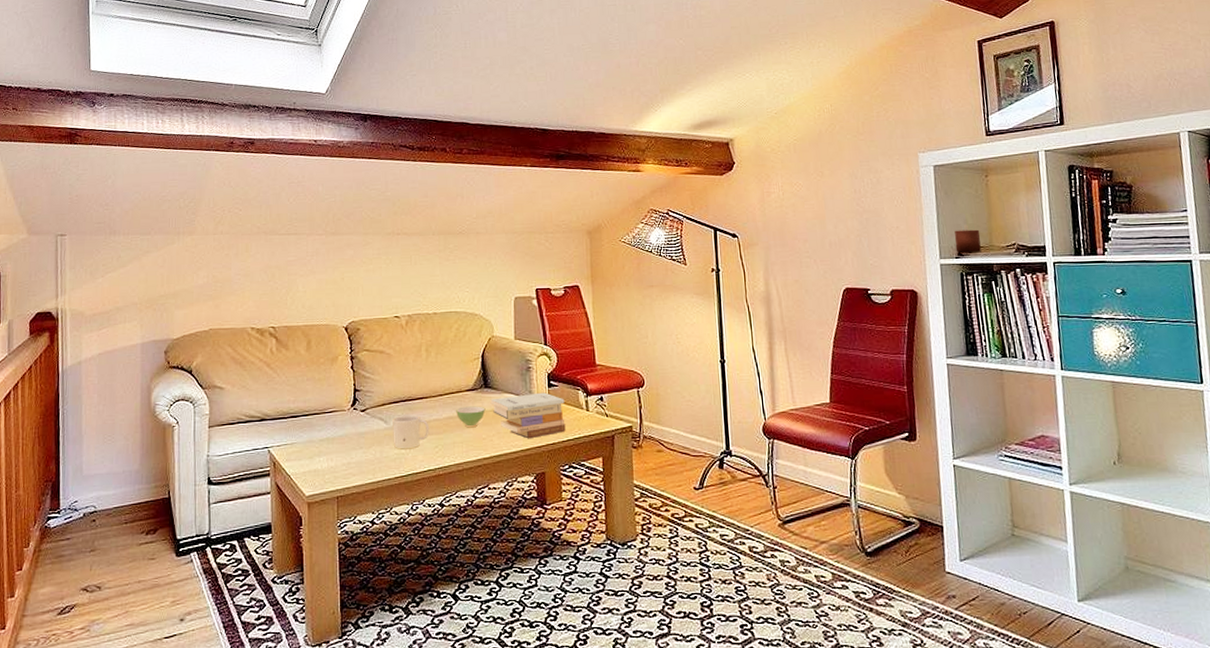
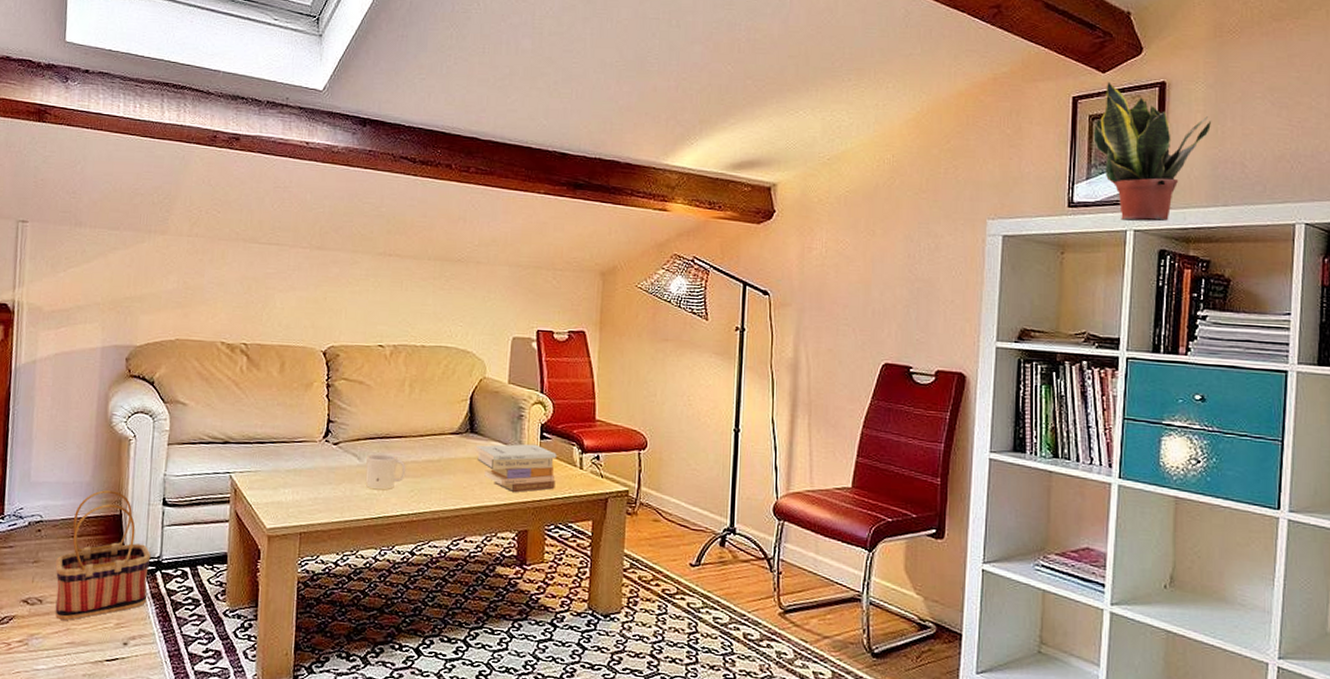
basket: none [111,476,201,604] -> present [55,490,151,621]
bowl: present [455,406,486,428] -> none [435,450,469,475]
candle: present [954,225,981,252] -> none [1016,306,1047,338]
potted plant: none [999,25,1098,143] -> present [1093,81,1212,222]

